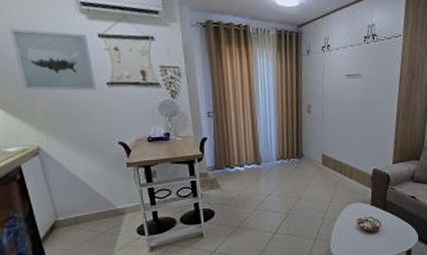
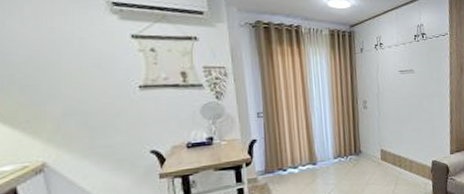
wall art: present [9,28,97,91] -> none [18,29,127,97]

